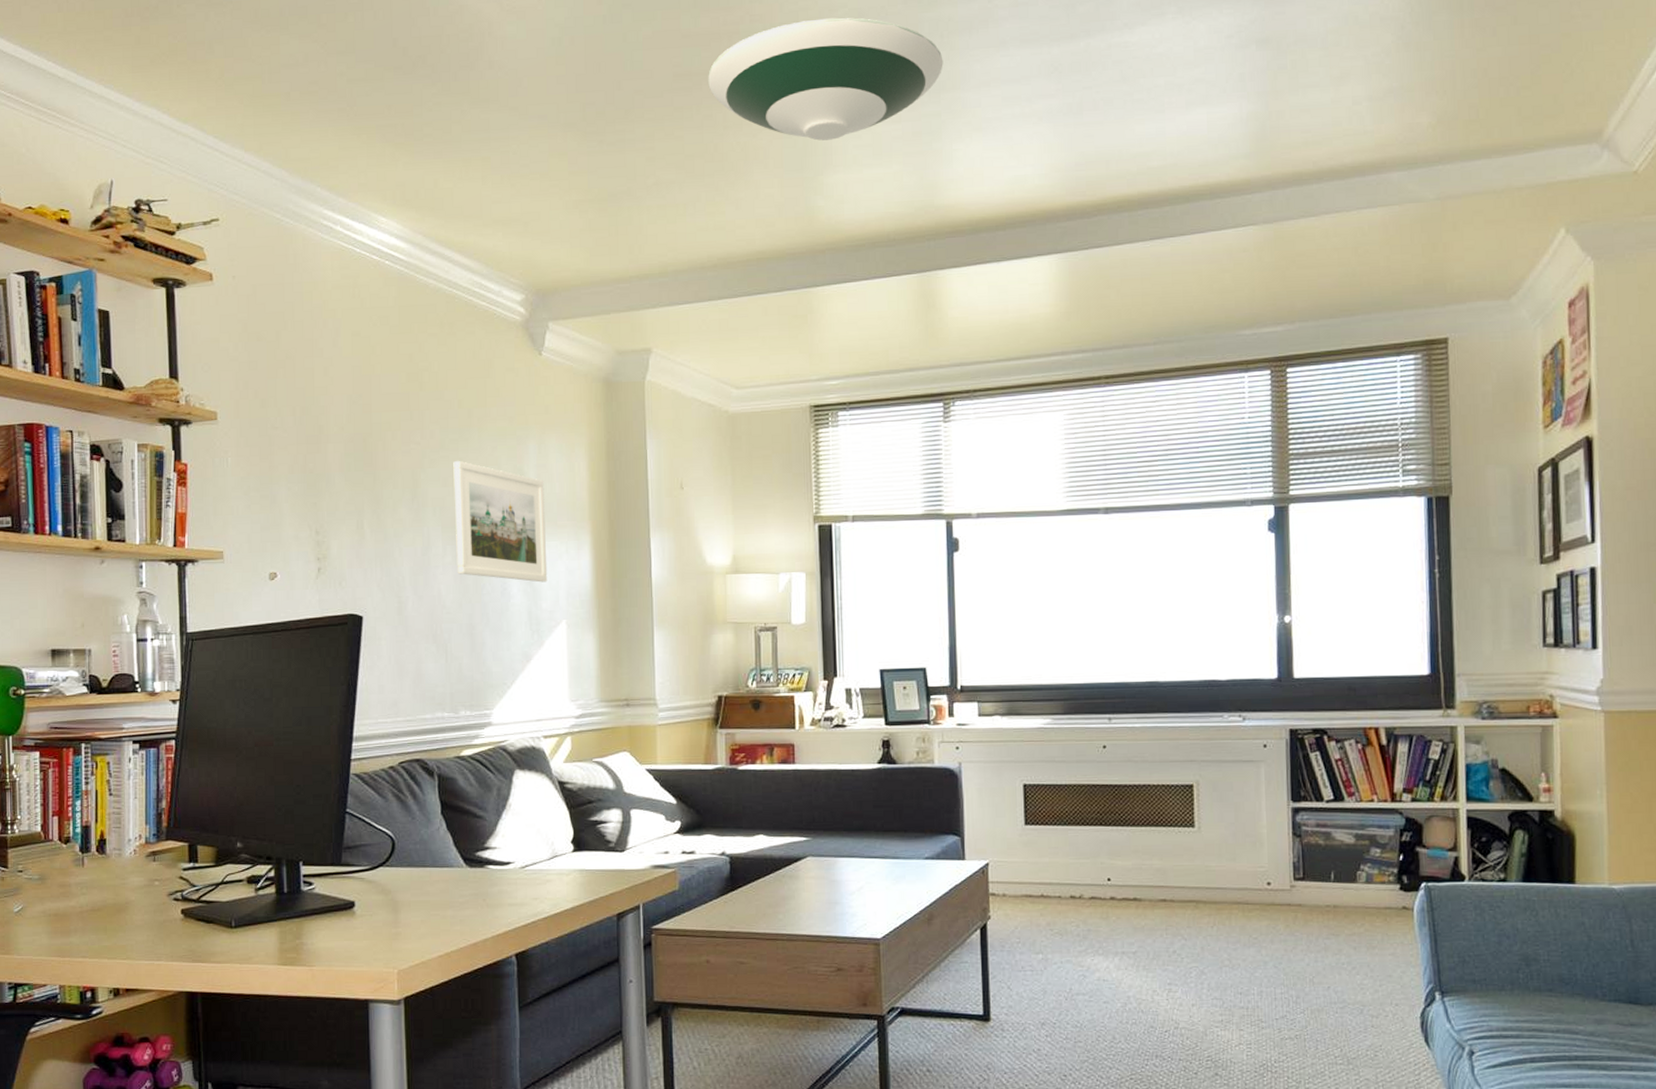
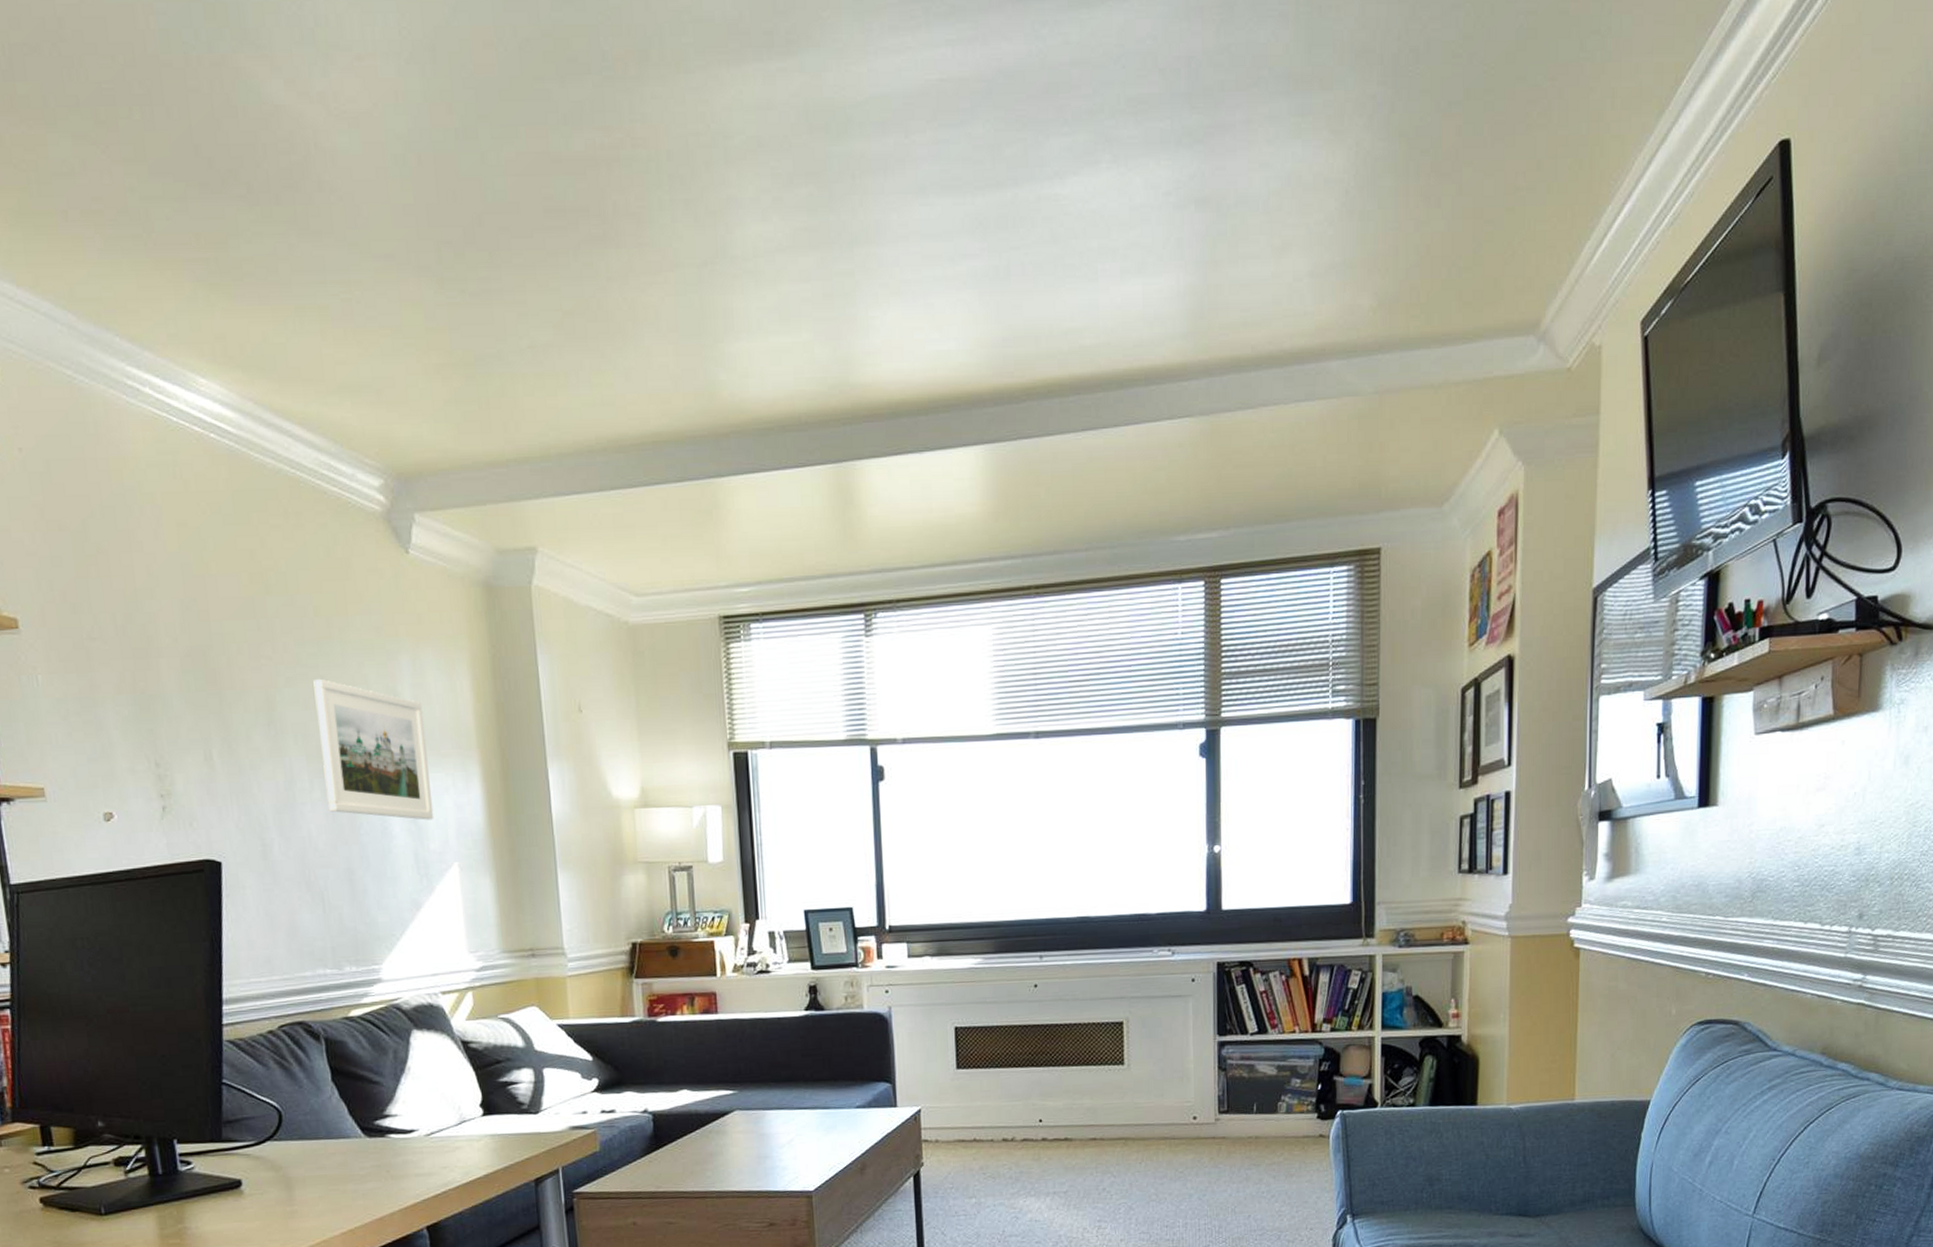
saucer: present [707,17,943,141] -> none [584,147,856,300]

